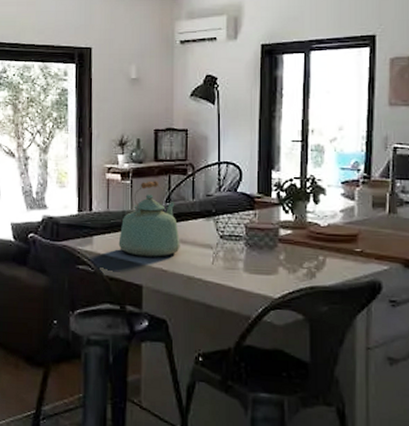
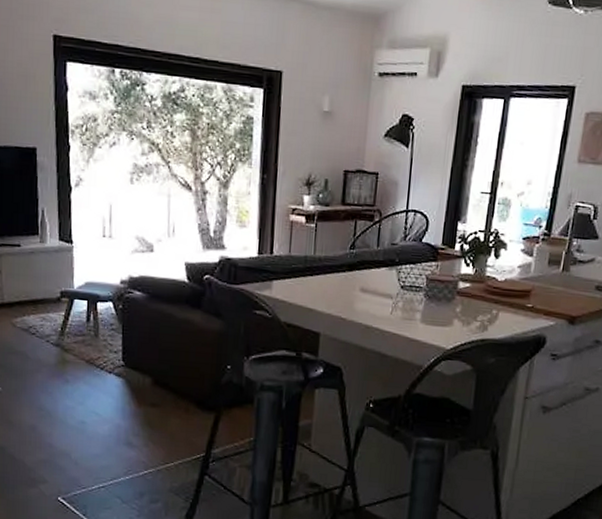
kettle: present [118,181,180,257] -> none [298,225,361,305]

